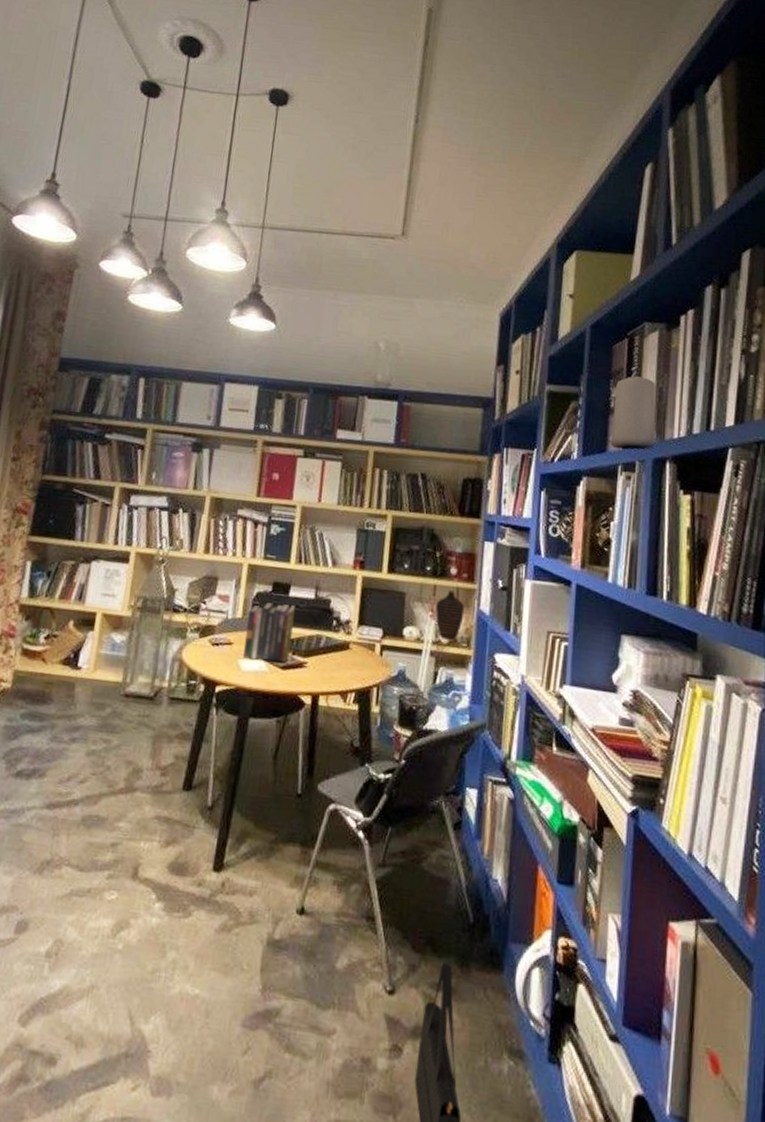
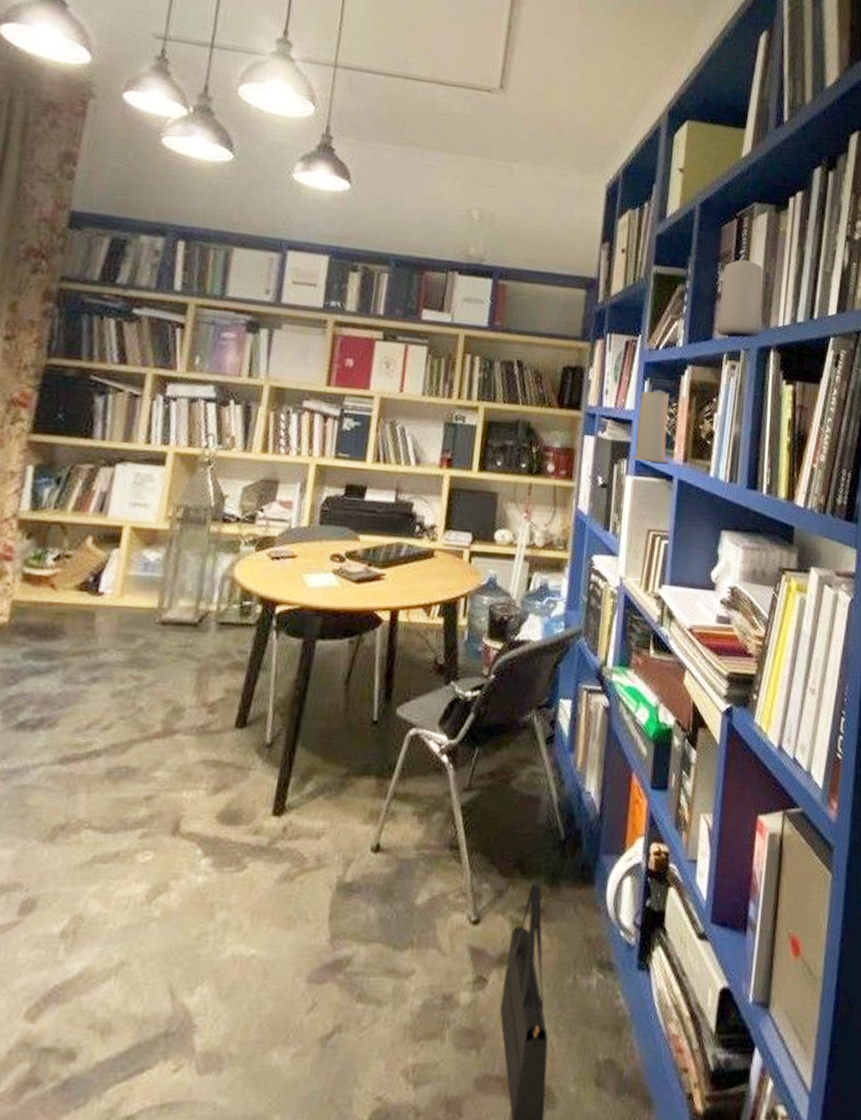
books: present [242,601,295,663] -> none [308,506,372,576]
decorative vase: present [435,590,465,641] -> none [530,489,562,544]
candle: none [528,500,568,569] -> present [630,390,670,464]

